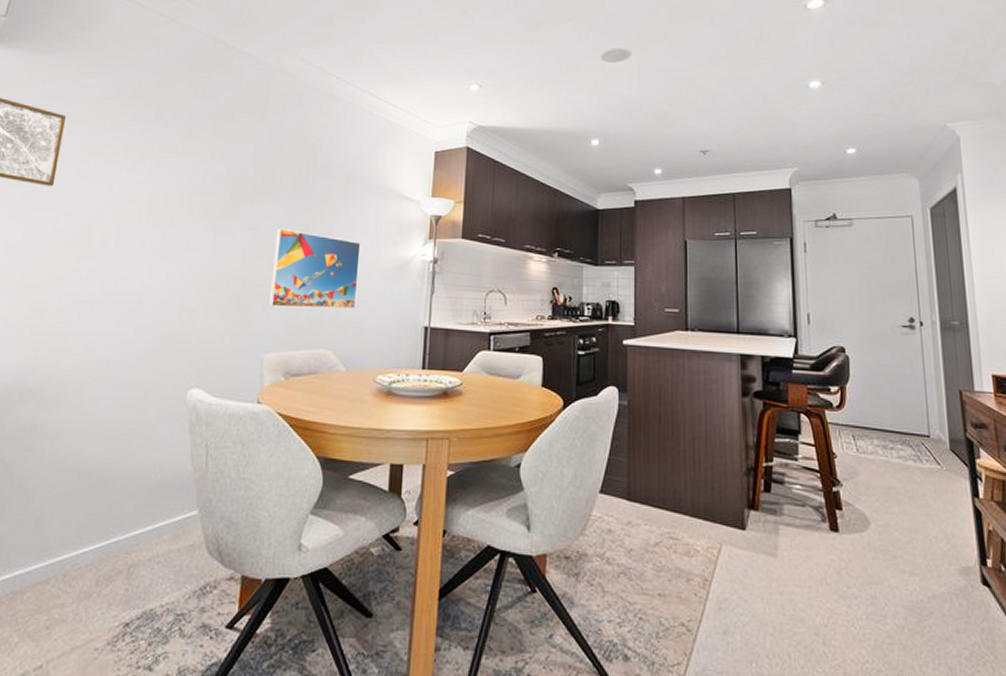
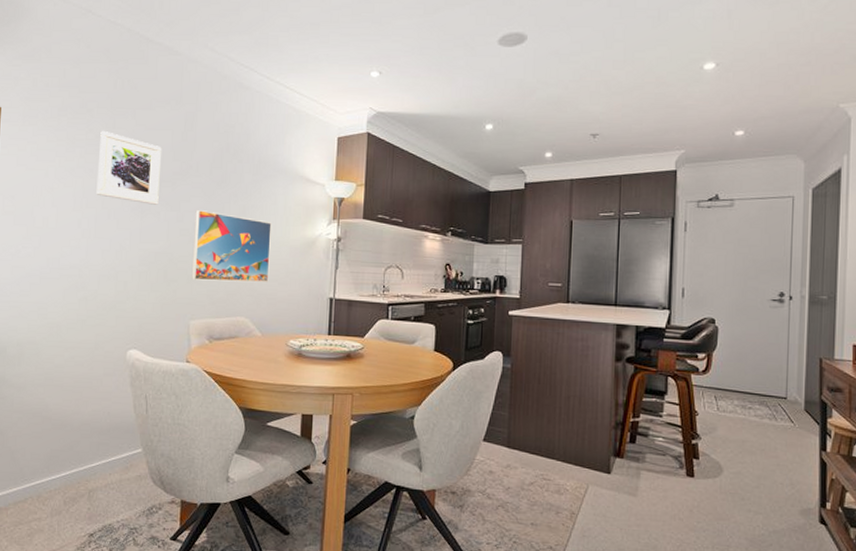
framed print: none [165,141,243,223] -> present [96,130,162,205]

